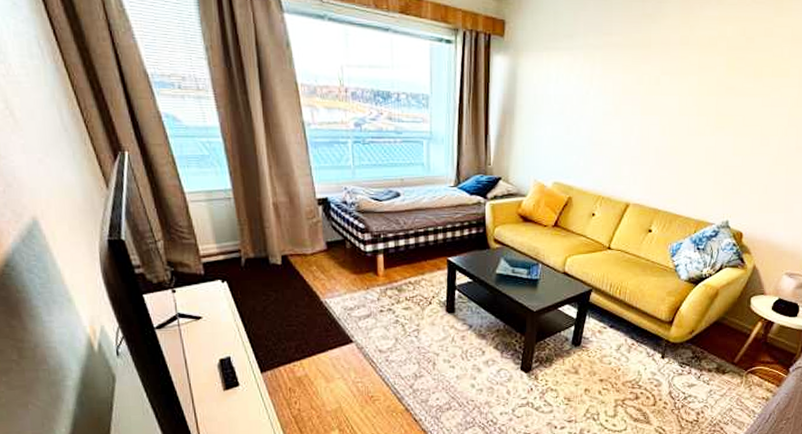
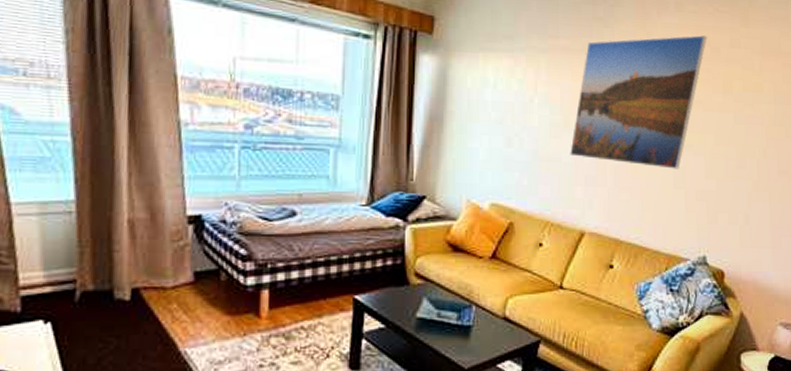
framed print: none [619,26,743,149] -> present [570,35,707,169]

